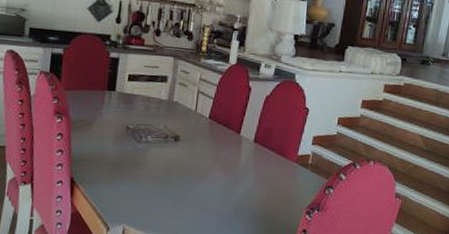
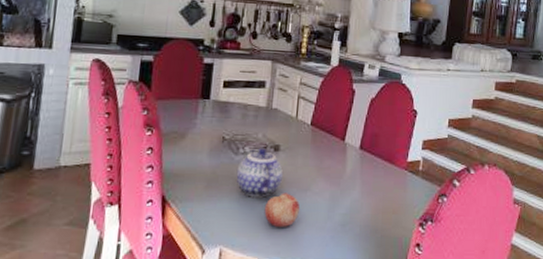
teapot: none [139,136,183,183] -> present [236,147,284,198]
fruit: none [164,179,197,210] -> present [264,193,300,227]

